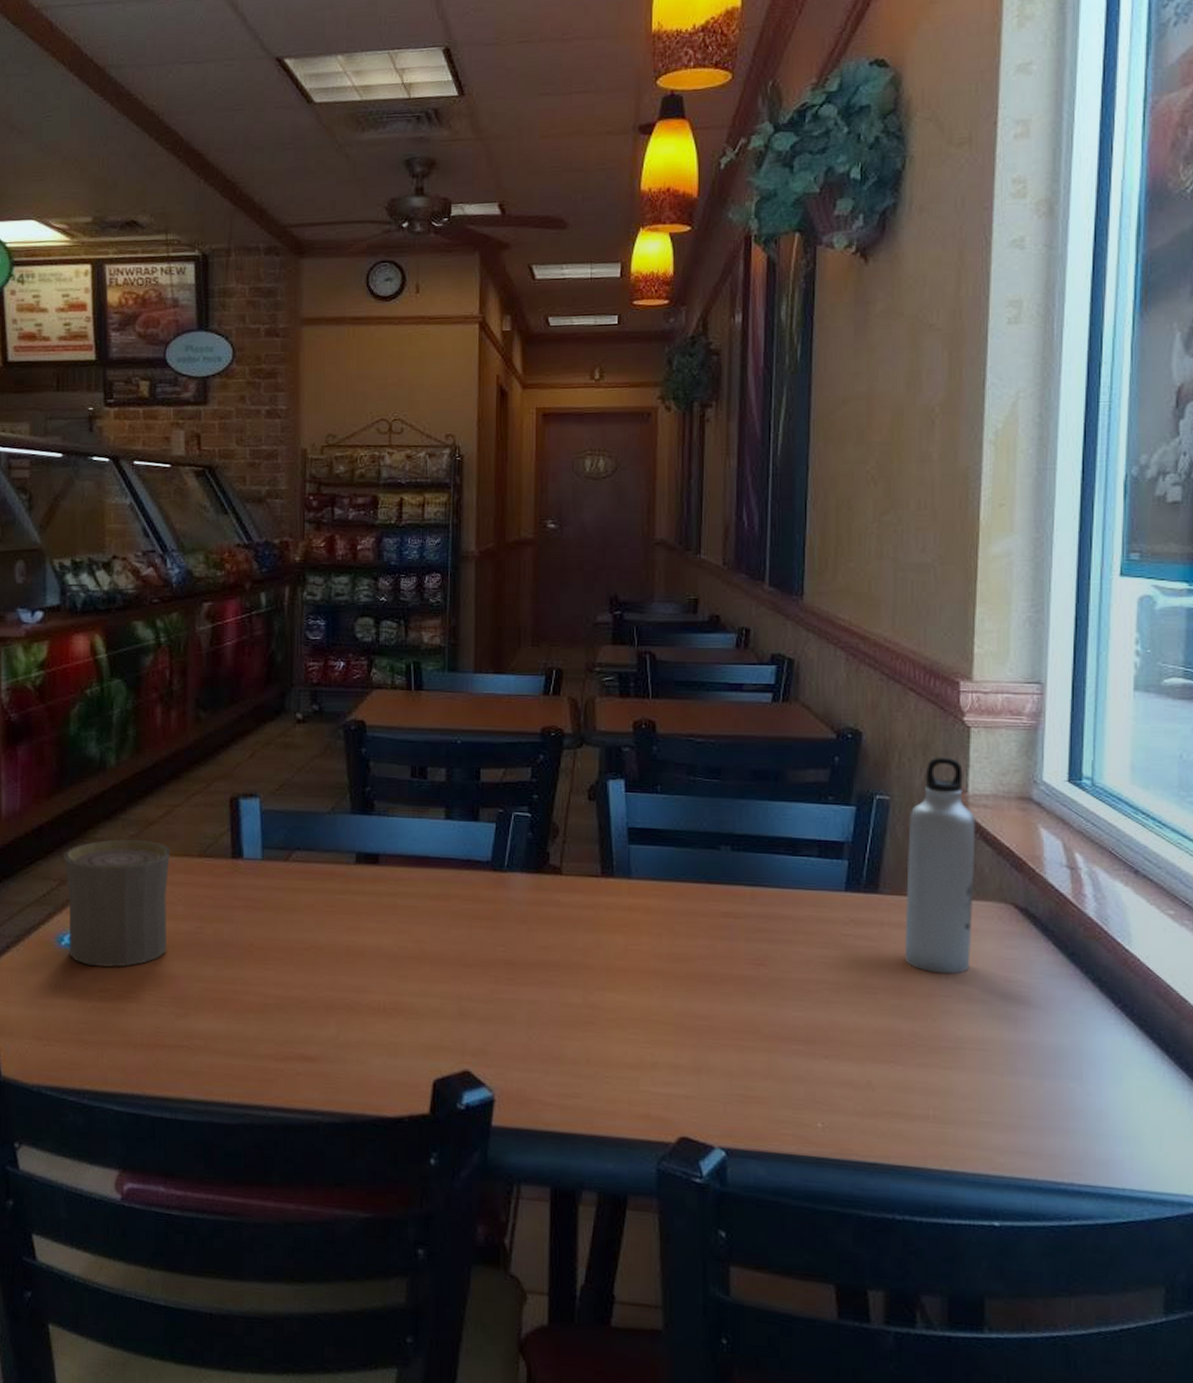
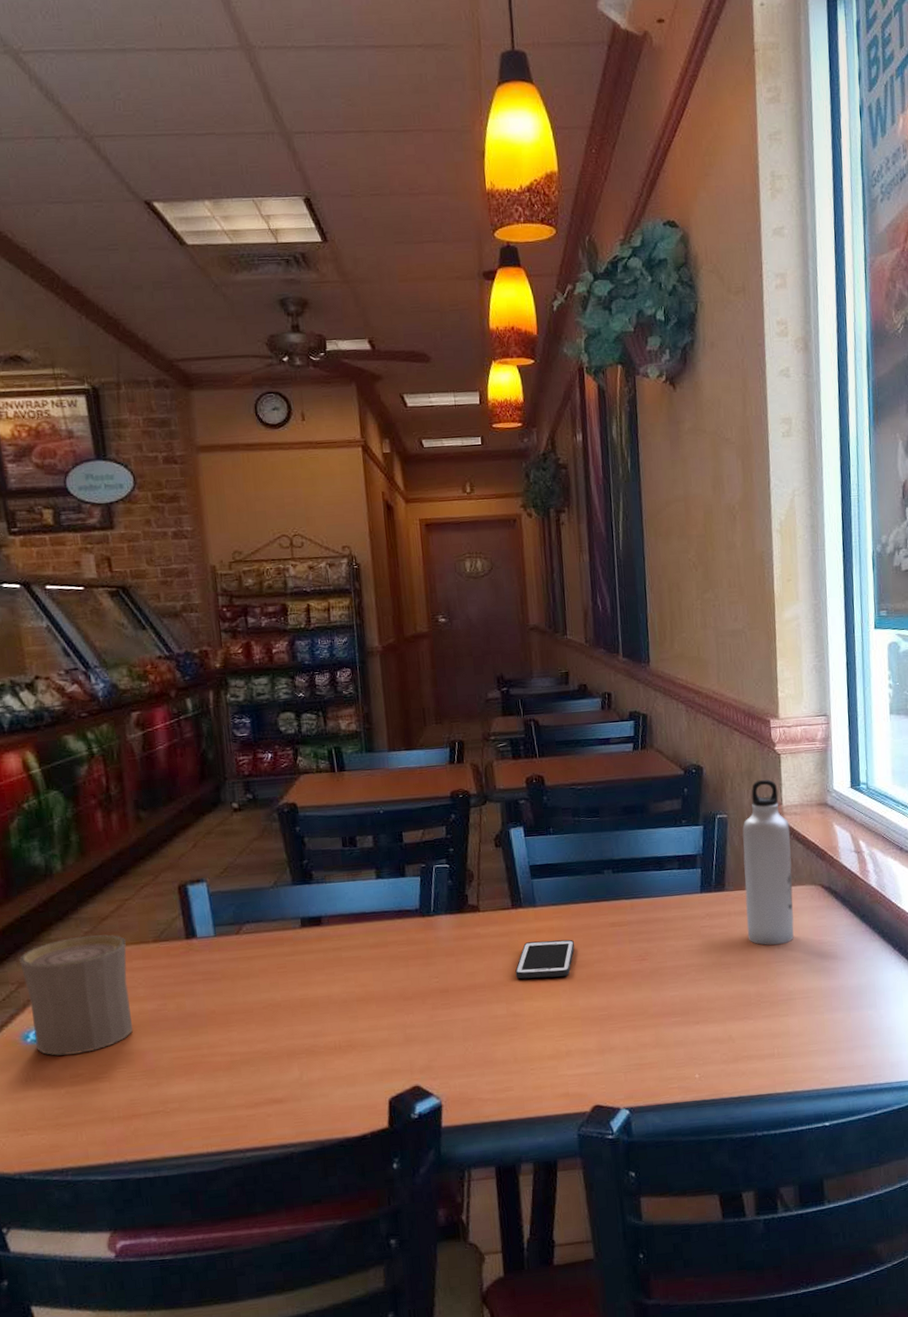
cell phone: none [598,920,674,970] -> present [515,939,575,979]

